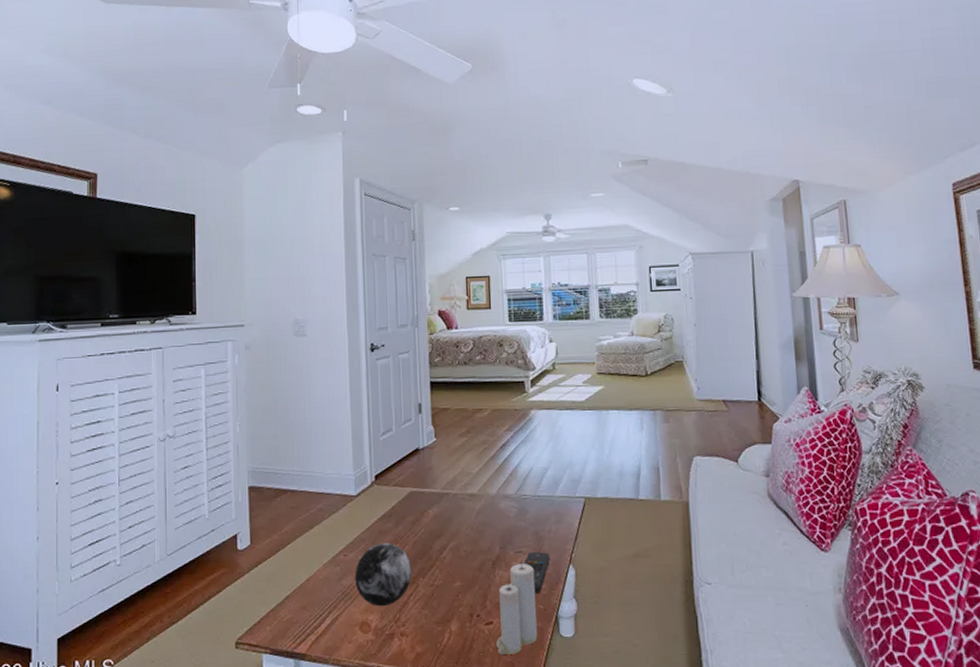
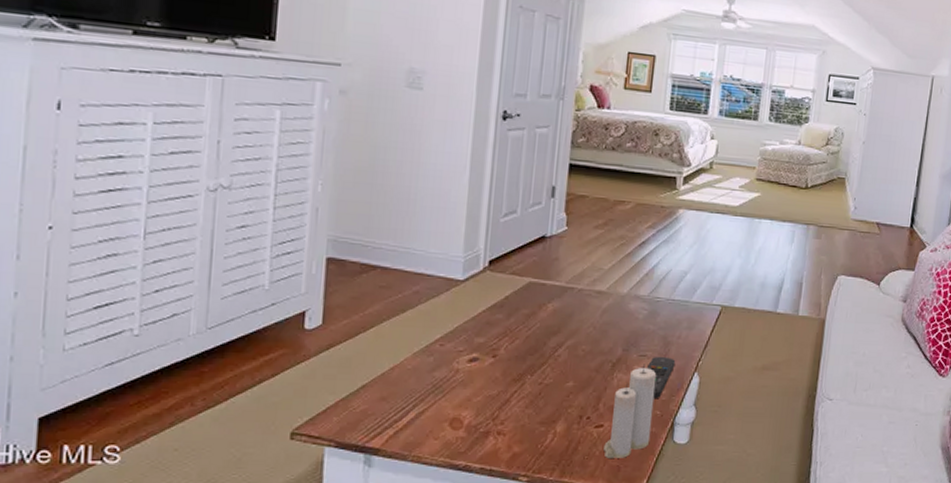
decorative orb: present [355,543,412,607] -> none [450,335,520,403]

